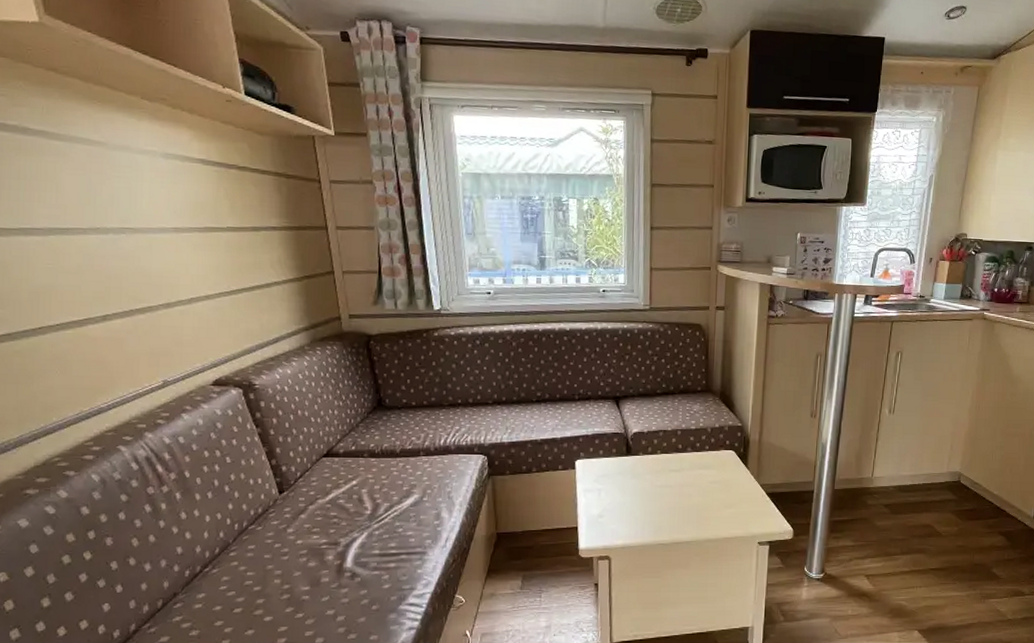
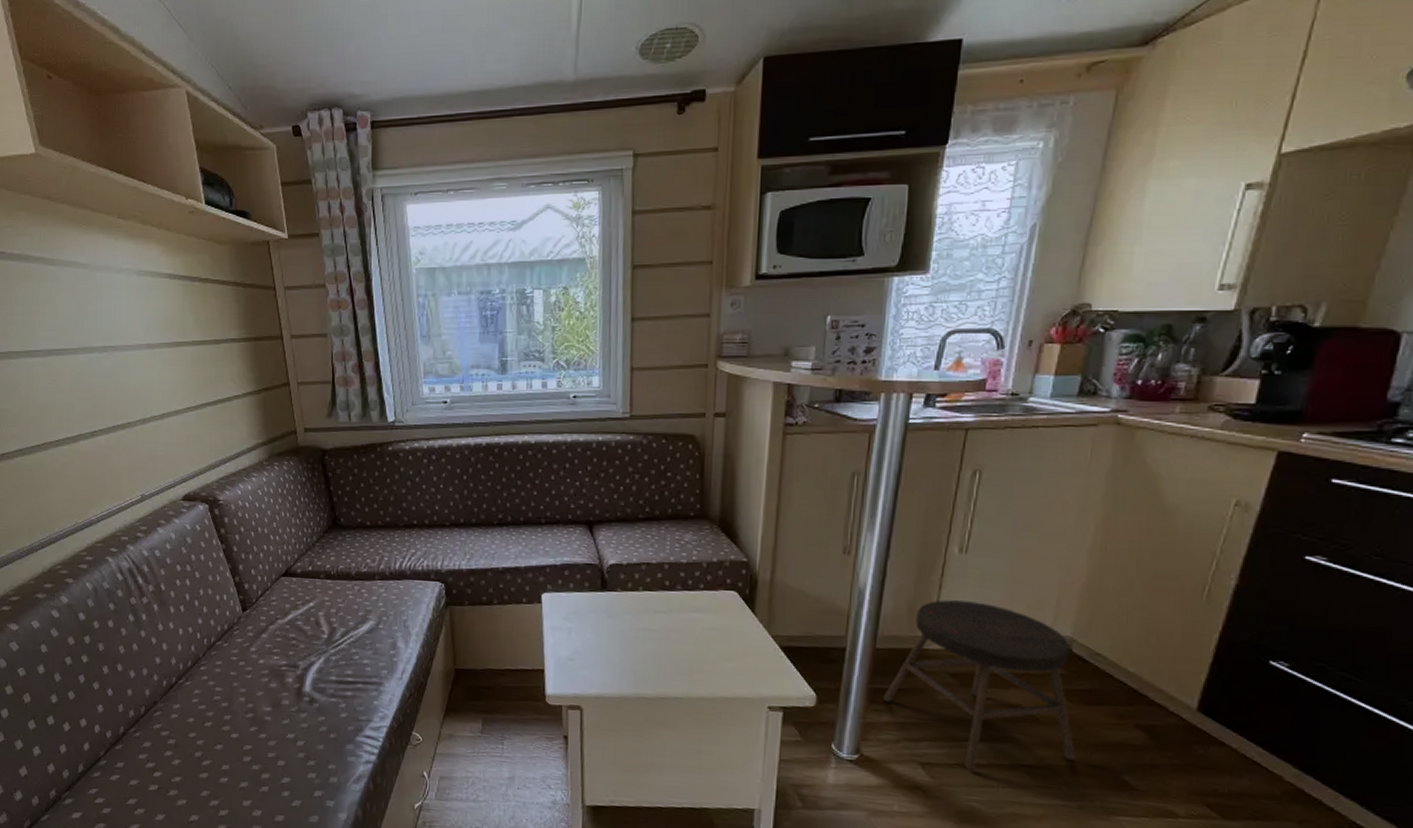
stool: none [840,449,964,578] -> present [883,600,1076,771]

